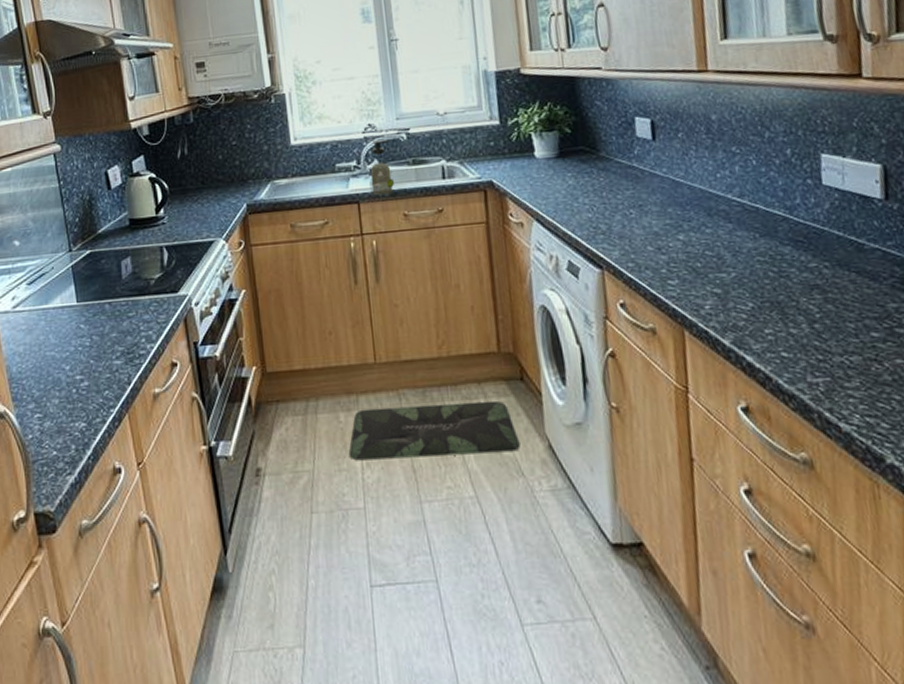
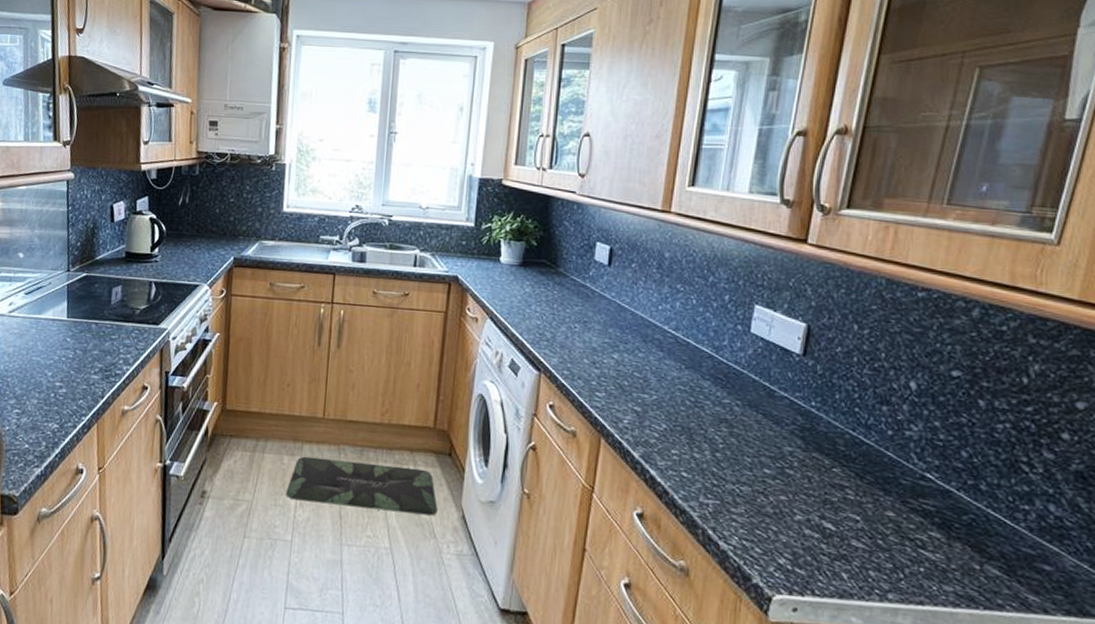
soap dispenser: present [368,140,394,196] -> none [347,221,372,272]

